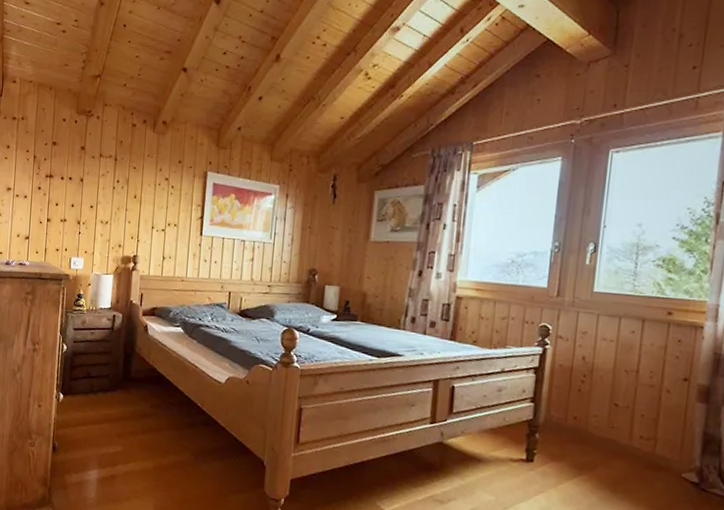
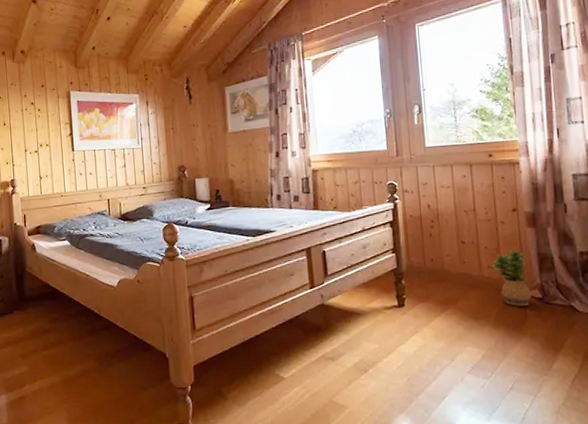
potted plant: none [644,423,689,488] -> present [491,250,532,306]

